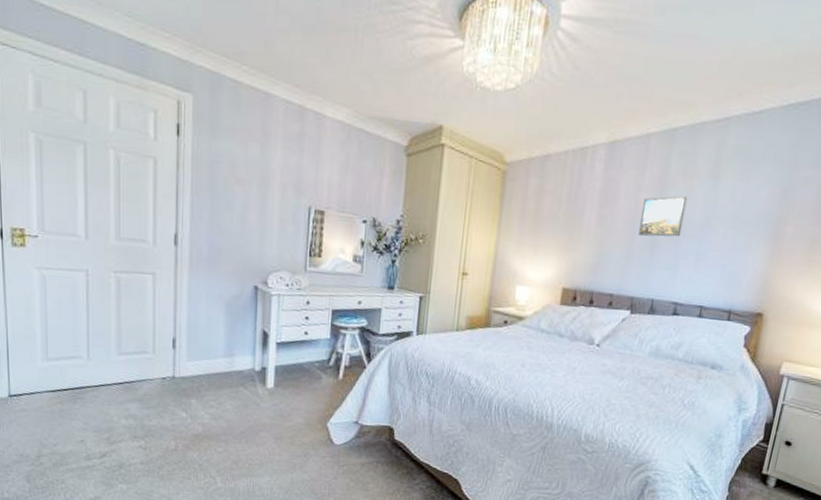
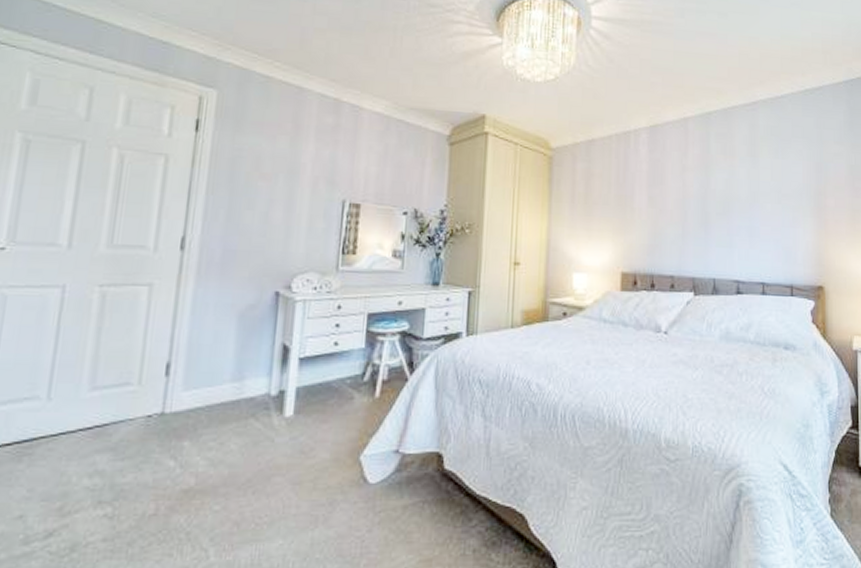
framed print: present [637,195,688,237] -> none [689,174,731,215]

